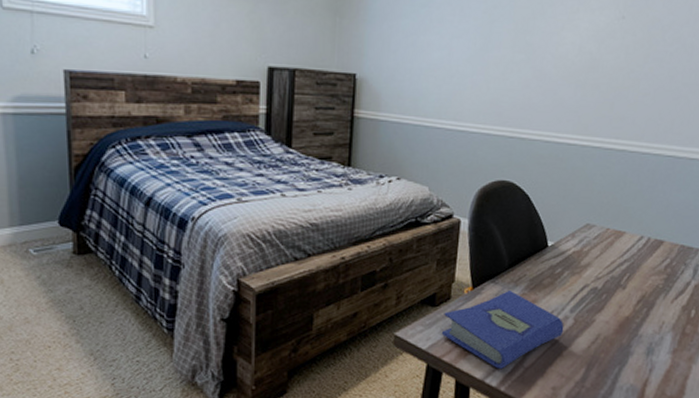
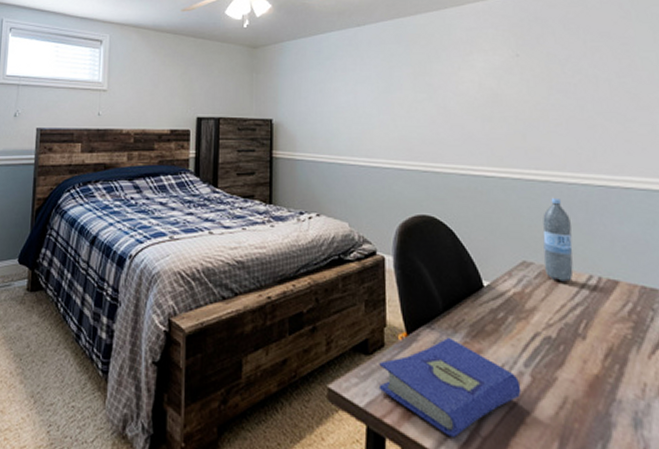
water bottle: none [604,166,637,242] -> present [542,197,574,282]

